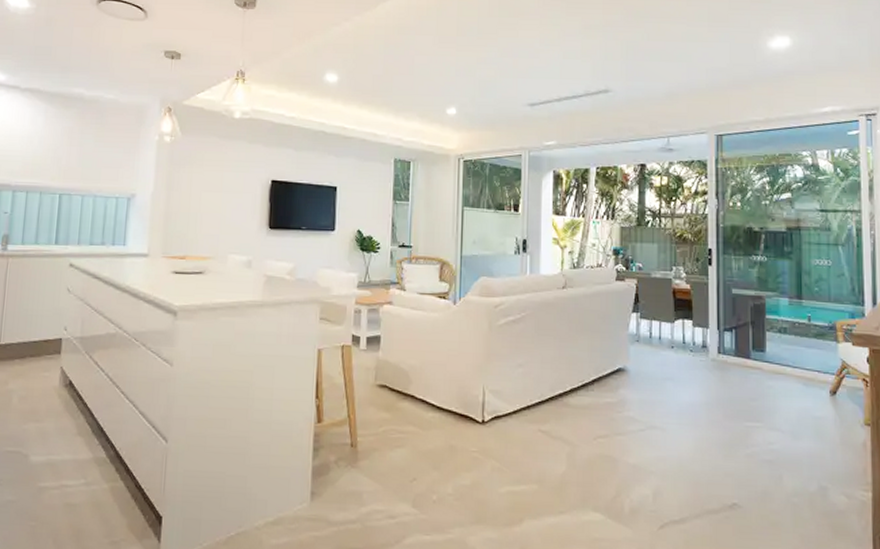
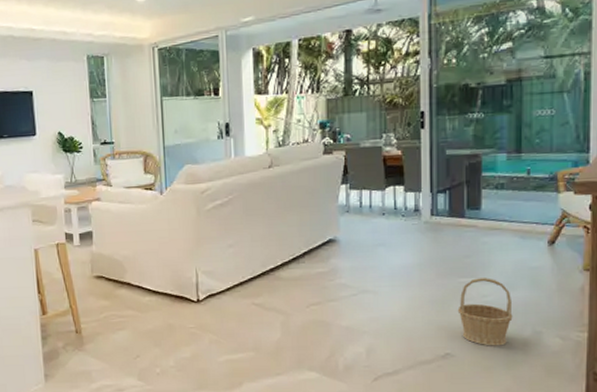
basket: none [744,423,799,500] -> present [457,278,513,346]

